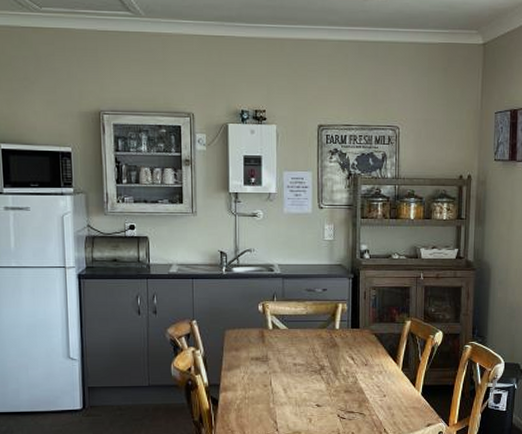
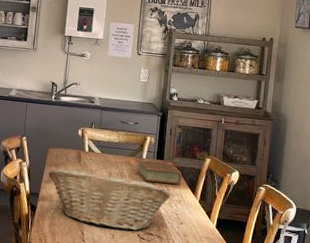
fruit basket: none [227,349,370,412] -> present [48,169,170,231]
book: none [330,331,382,355] -> present [137,160,183,184]

